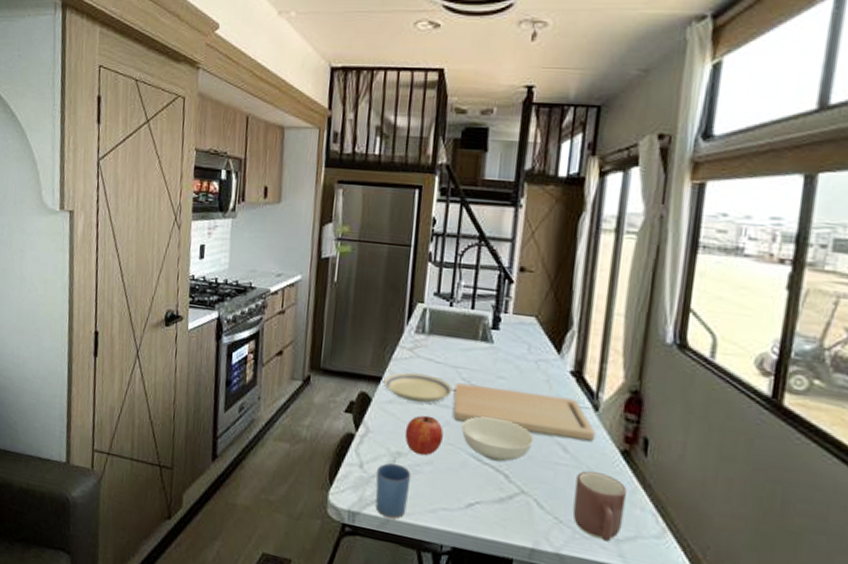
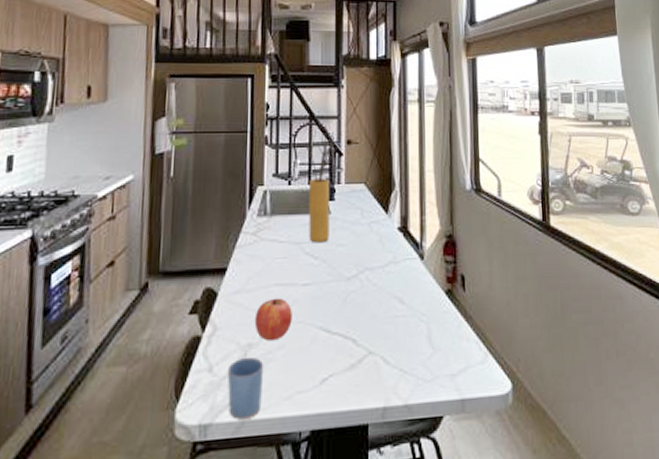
plate: present [383,372,453,403] -> none [229,256,298,286]
cutting board: present [453,382,596,441] -> none [299,252,424,296]
bowl: present [461,416,535,462] -> none [309,284,375,329]
vase: none [467,251,515,372] -> present [305,130,342,243]
mug: present [572,471,627,542] -> none [413,316,455,380]

